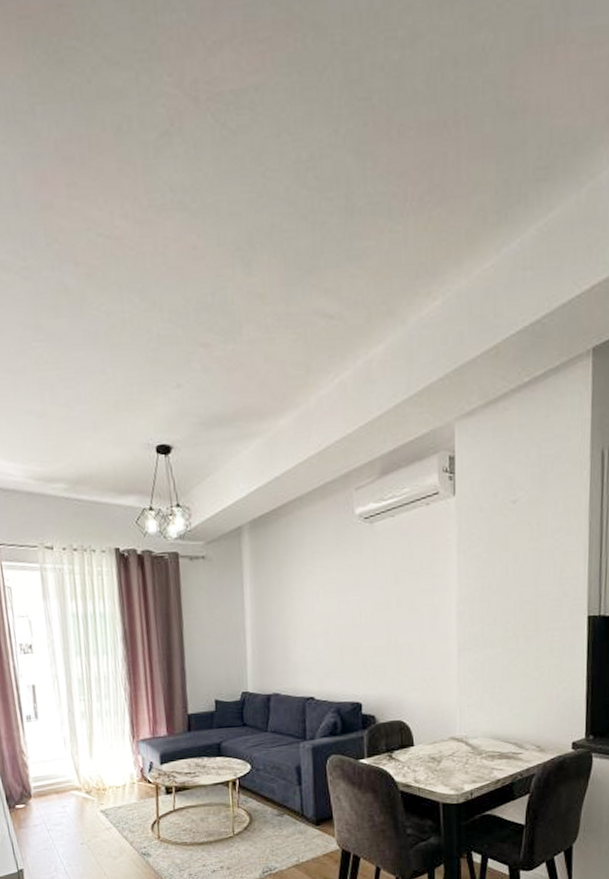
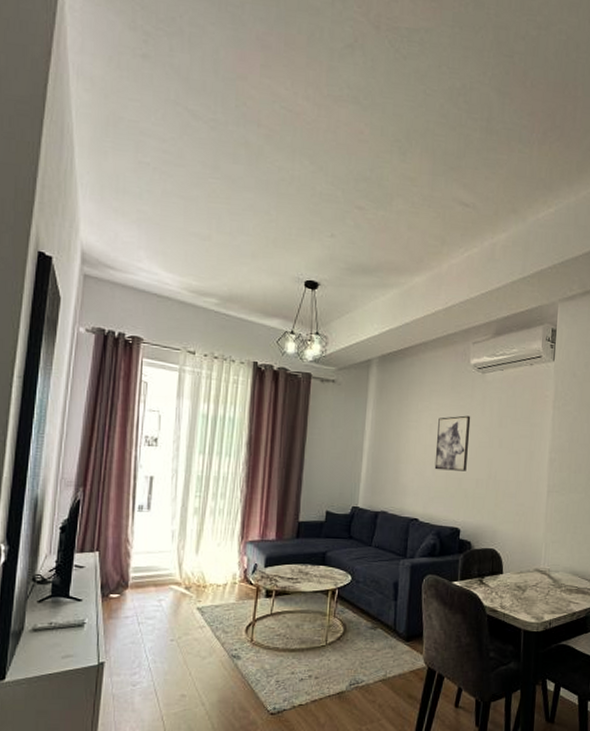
wall art: none [325,575,363,642] -> present [434,415,471,471]

